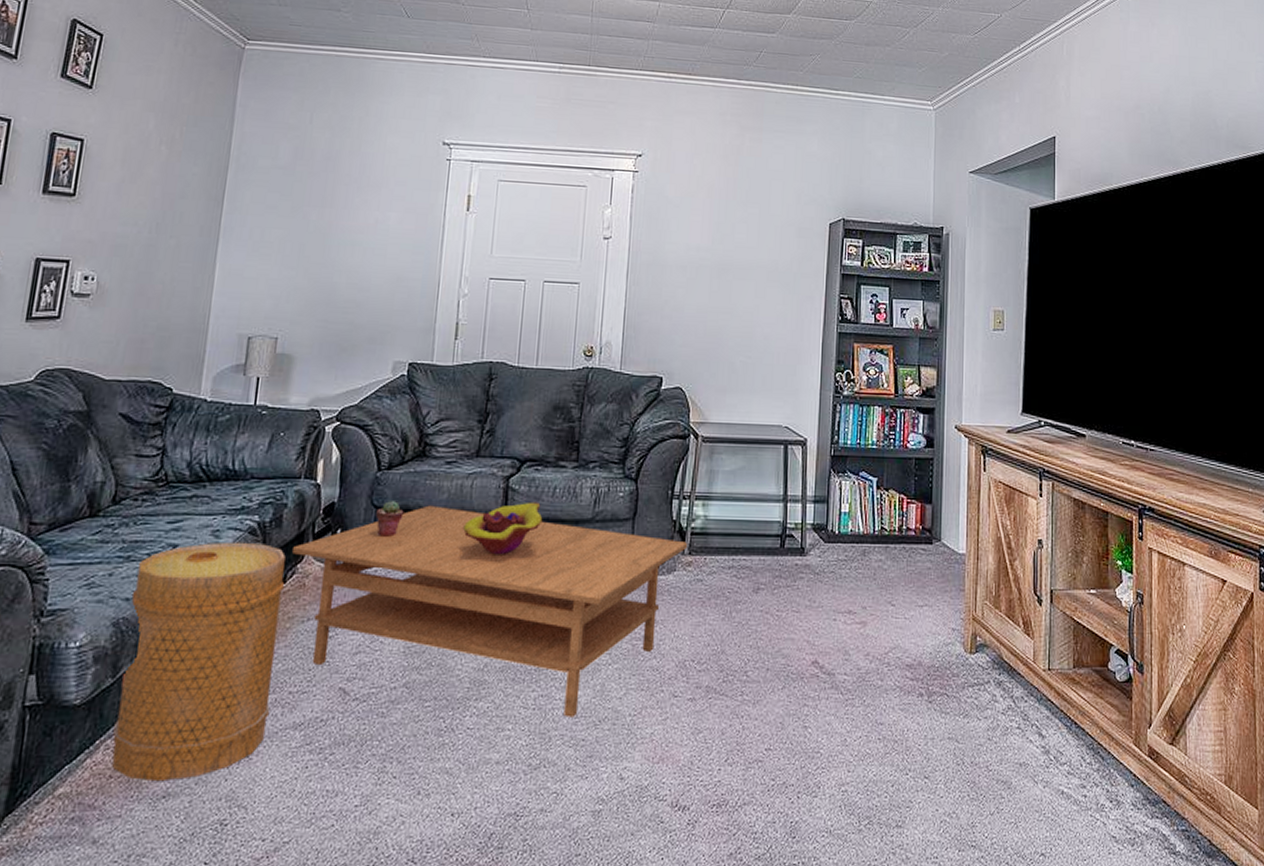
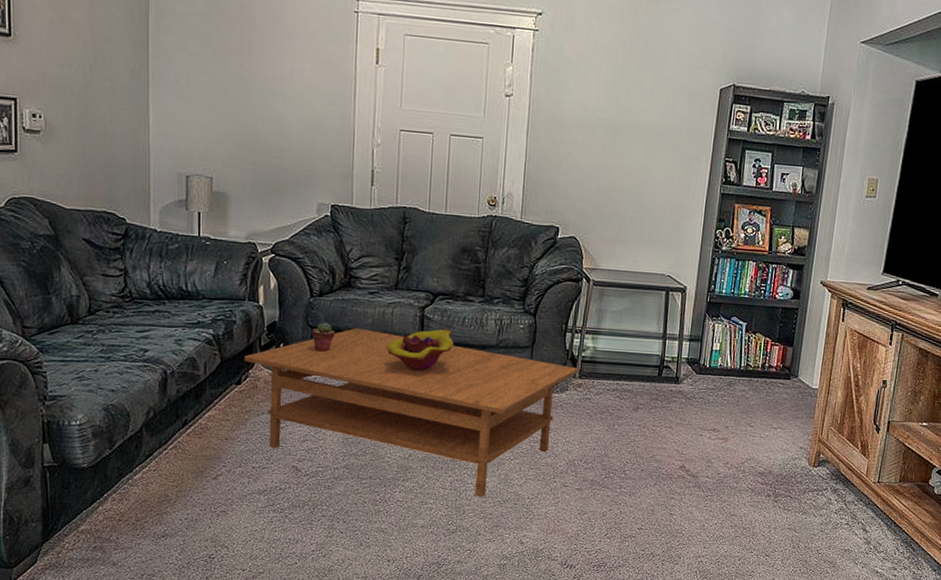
basket: present [112,542,285,782] -> none [116,349,241,526]

